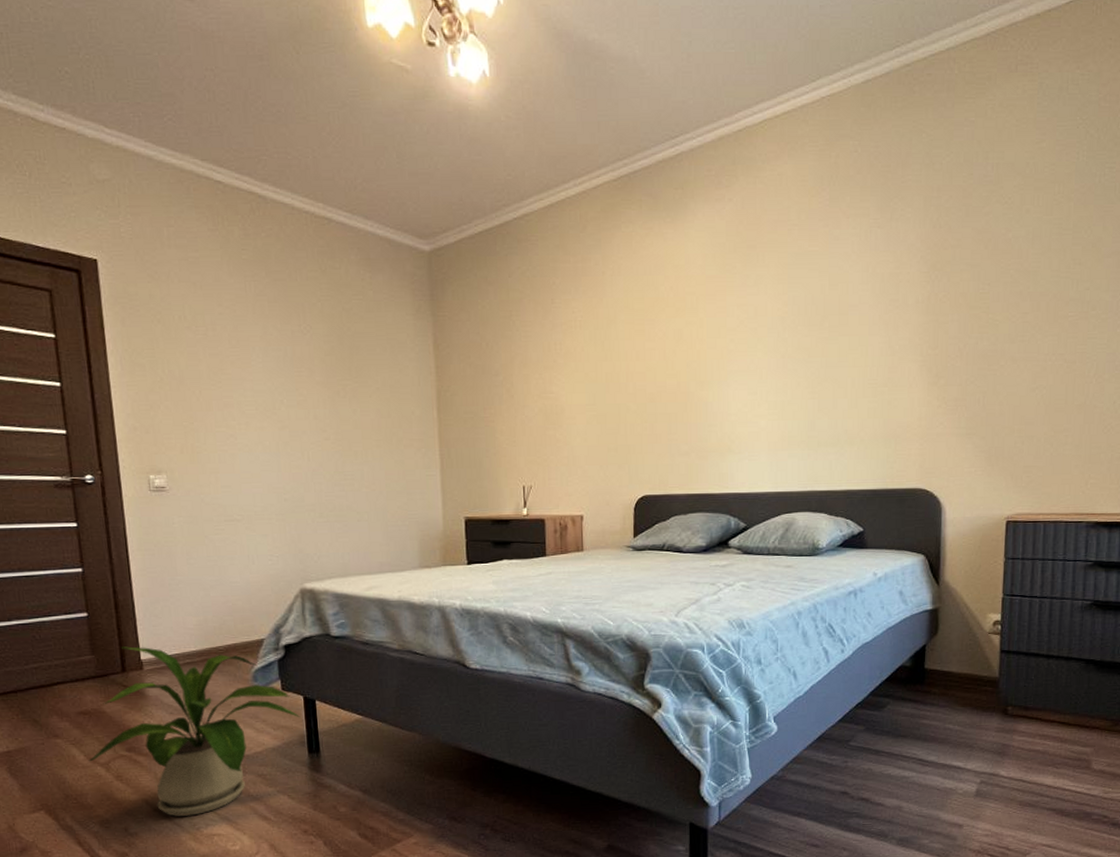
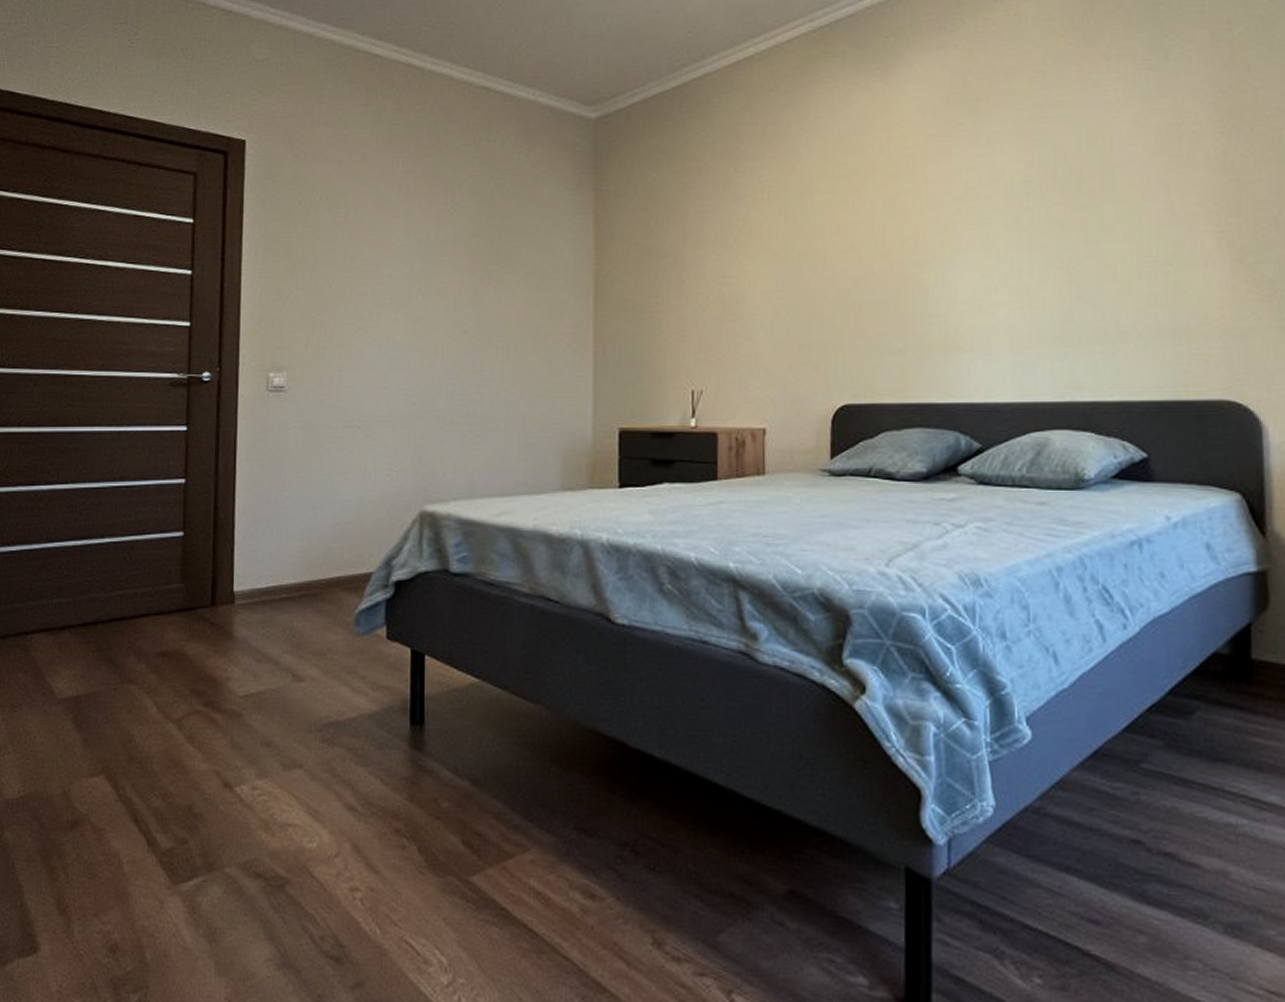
house plant: present [88,646,301,816] -> none [160,574,406,797]

